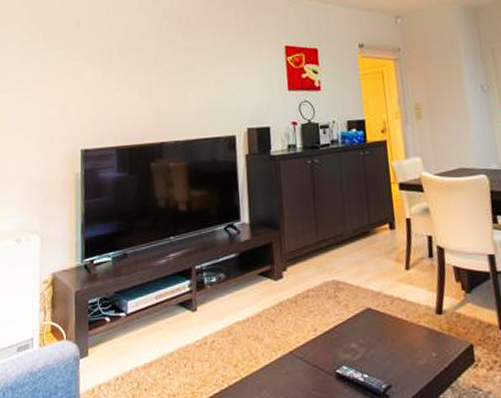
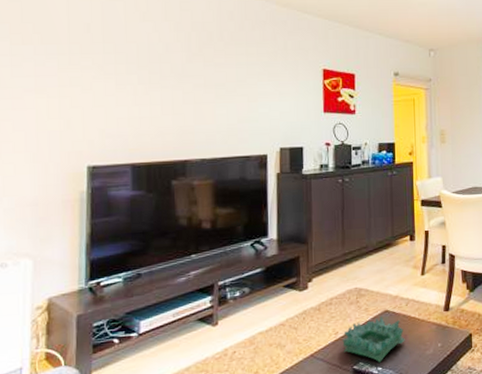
decorative bowl: none [322,314,393,369] -> present [342,316,405,363]

